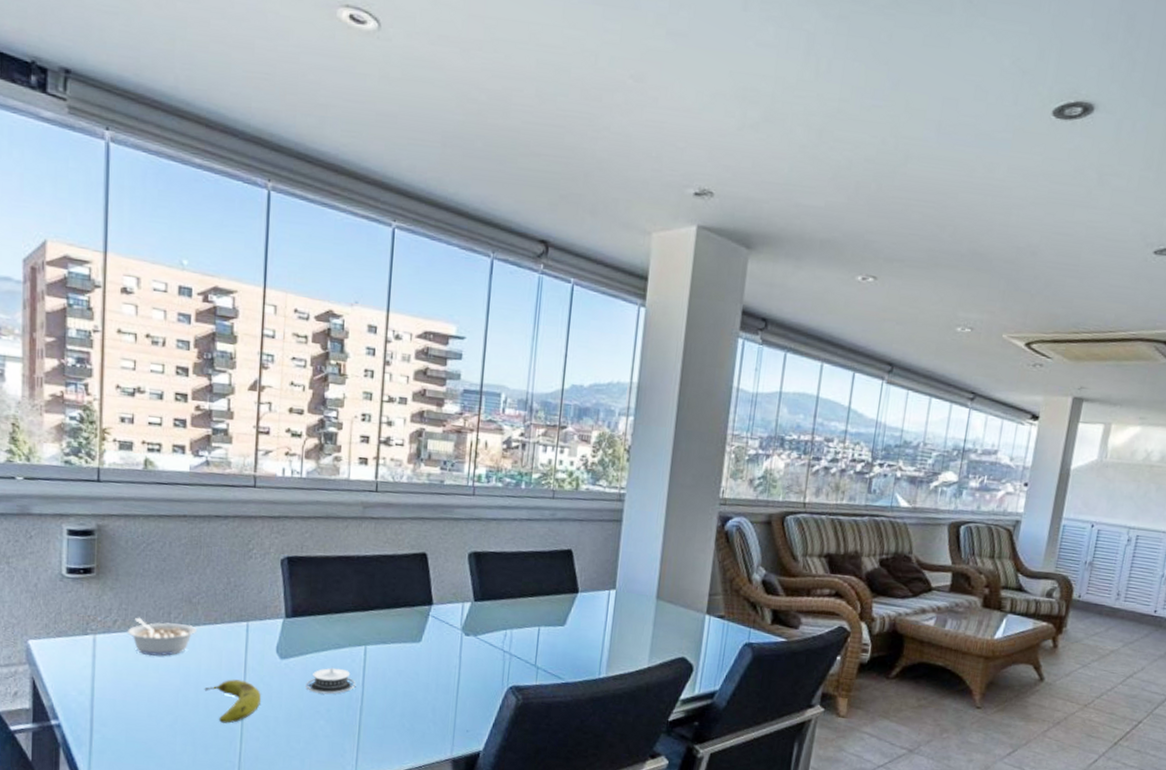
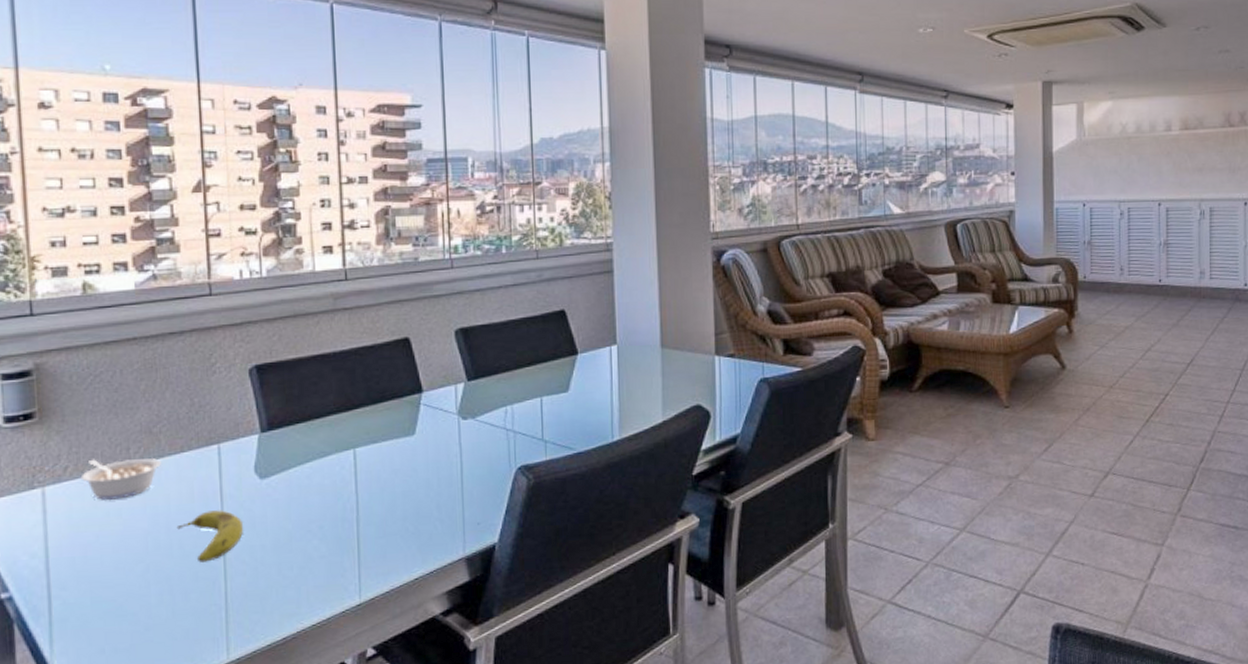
architectural model: present [305,666,355,695] -> none [292,477,348,511]

